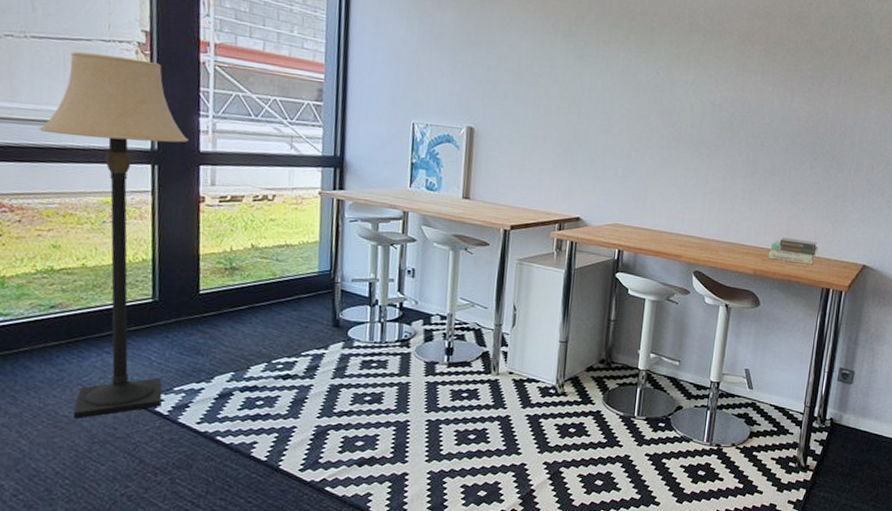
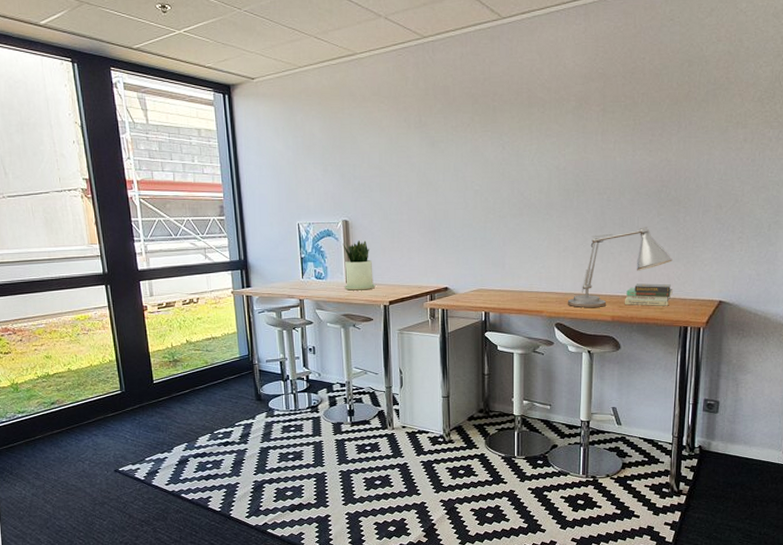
lamp: present [38,51,188,418] -> none [23,202,138,486]
planter: none [459,150,499,210] -> present [342,240,377,291]
desk lamp: none [708,178,821,259] -> present [567,227,673,308]

